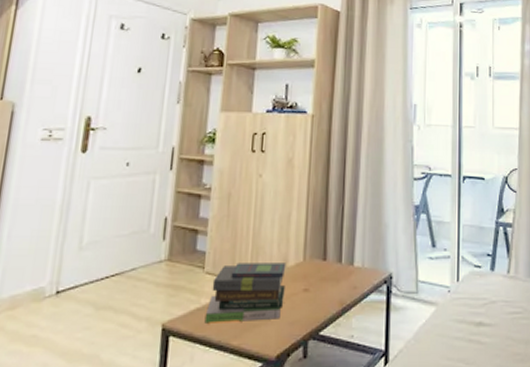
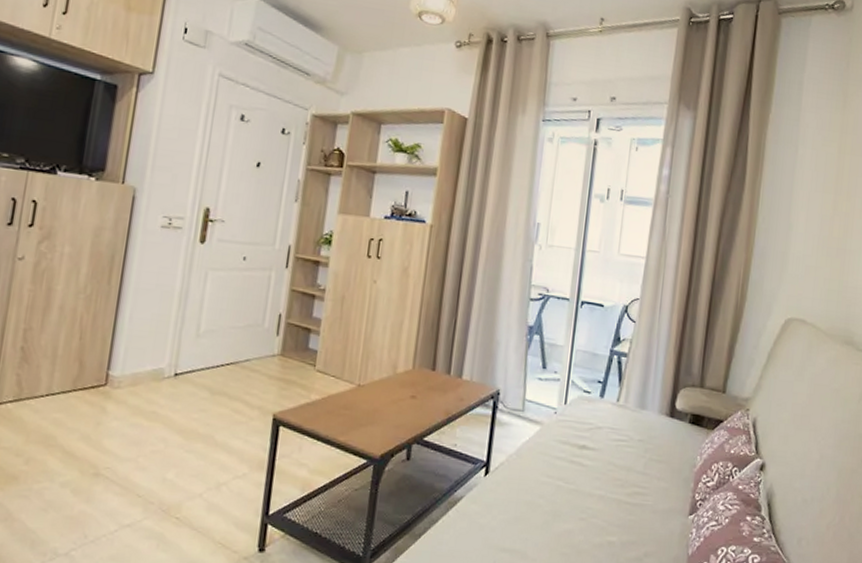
books: present [204,263,287,323] -> none [313,364,396,422]

